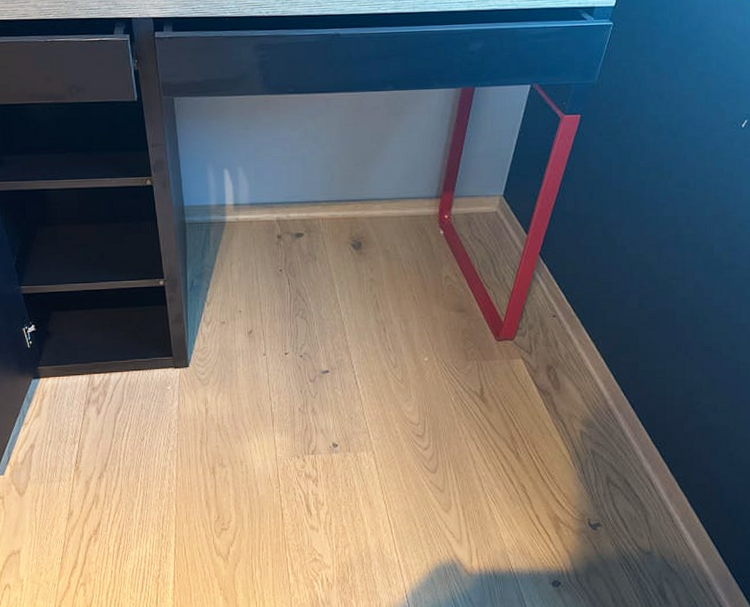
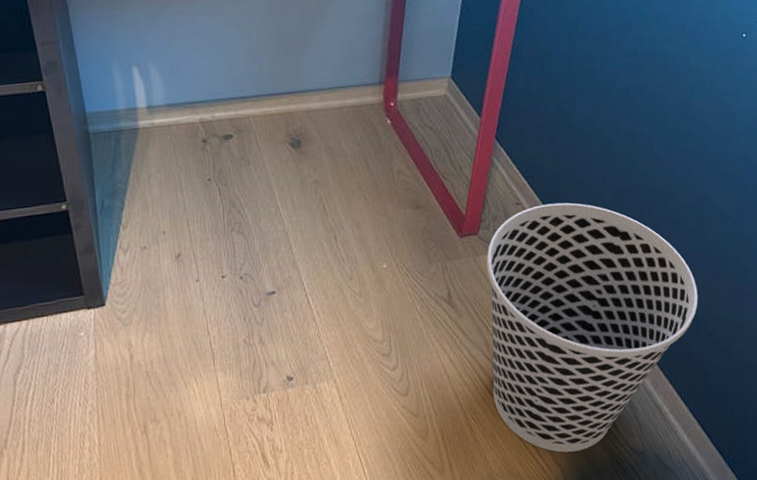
wastebasket: none [513,318,723,543] -> present [486,202,698,453]

